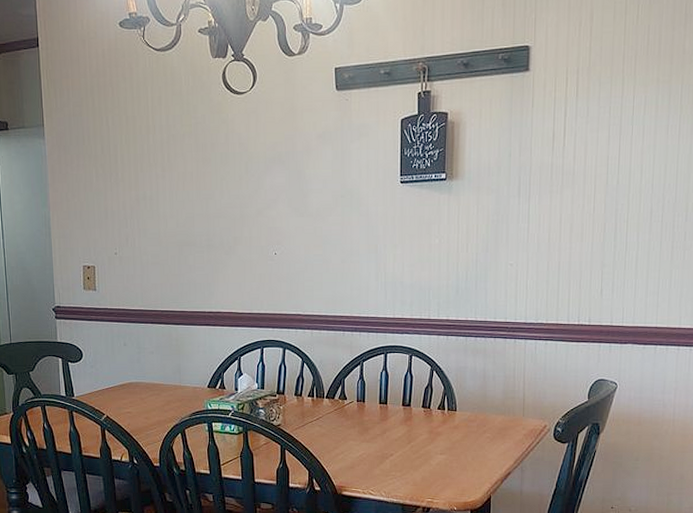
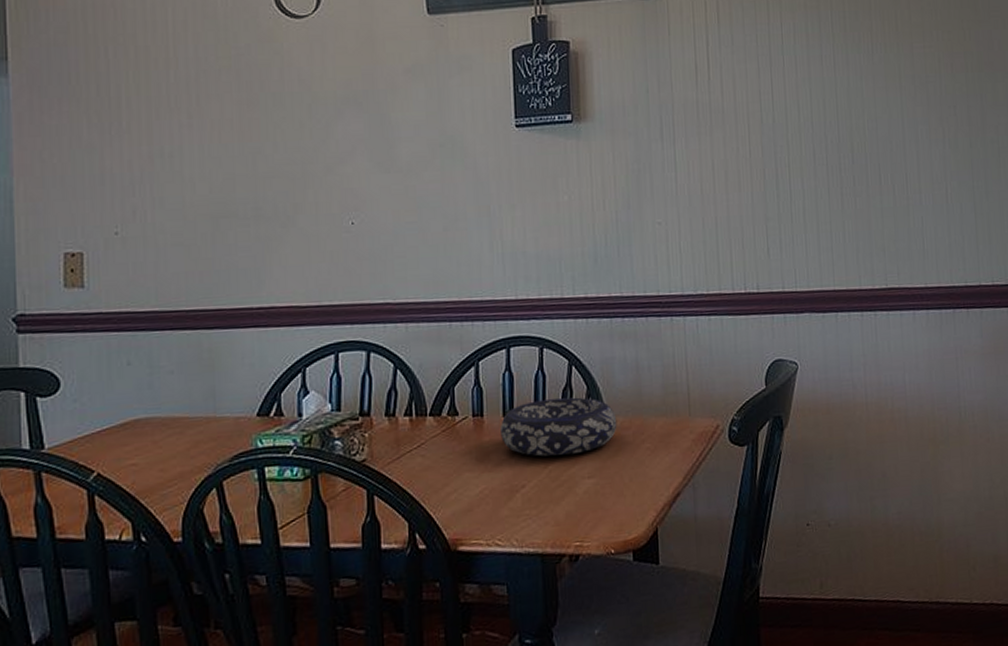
decorative bowl: none [376,394,466,436] -> present [499,397,617,457]

